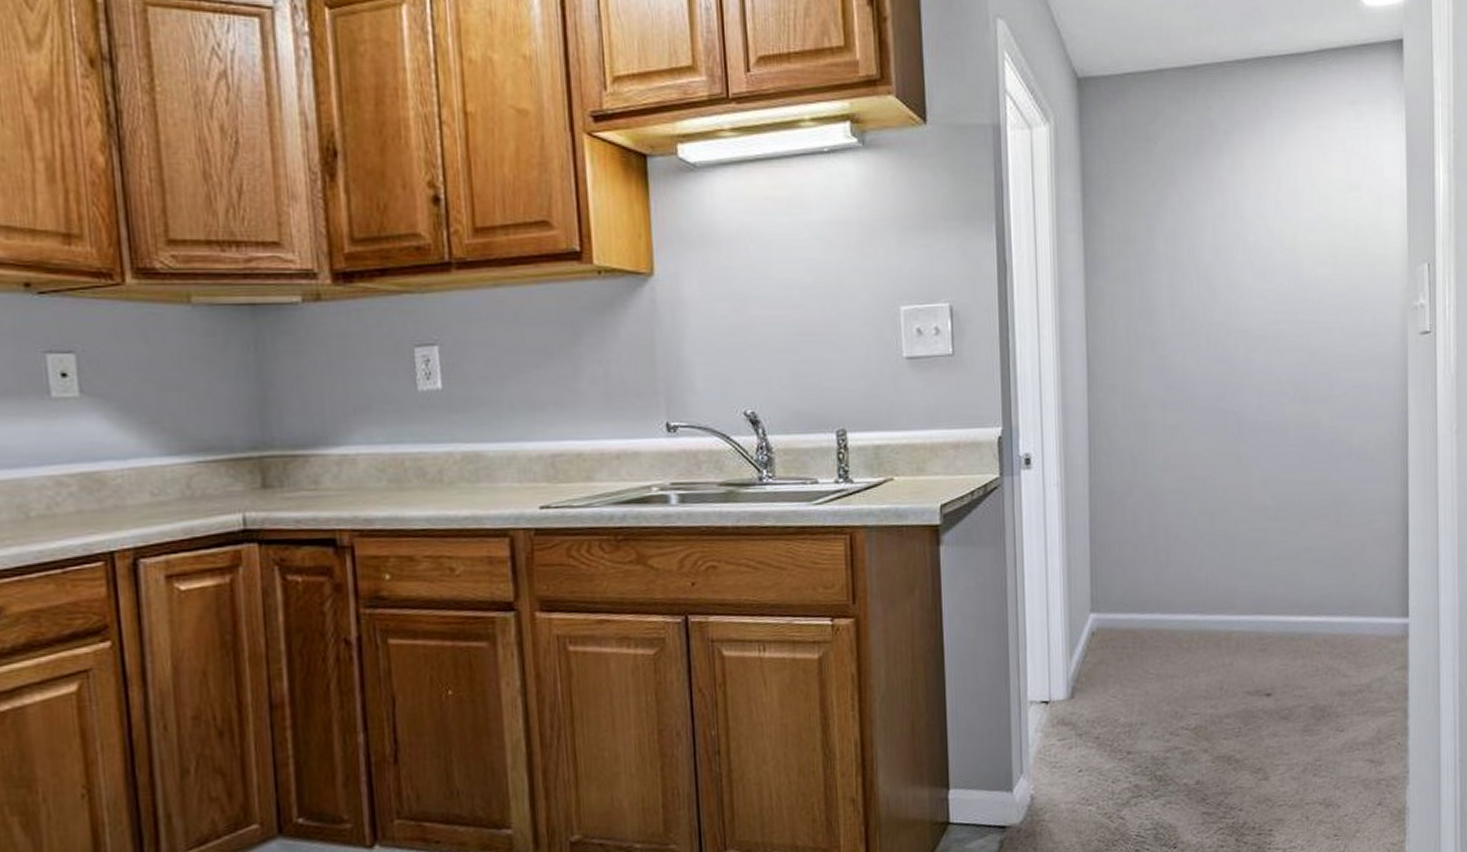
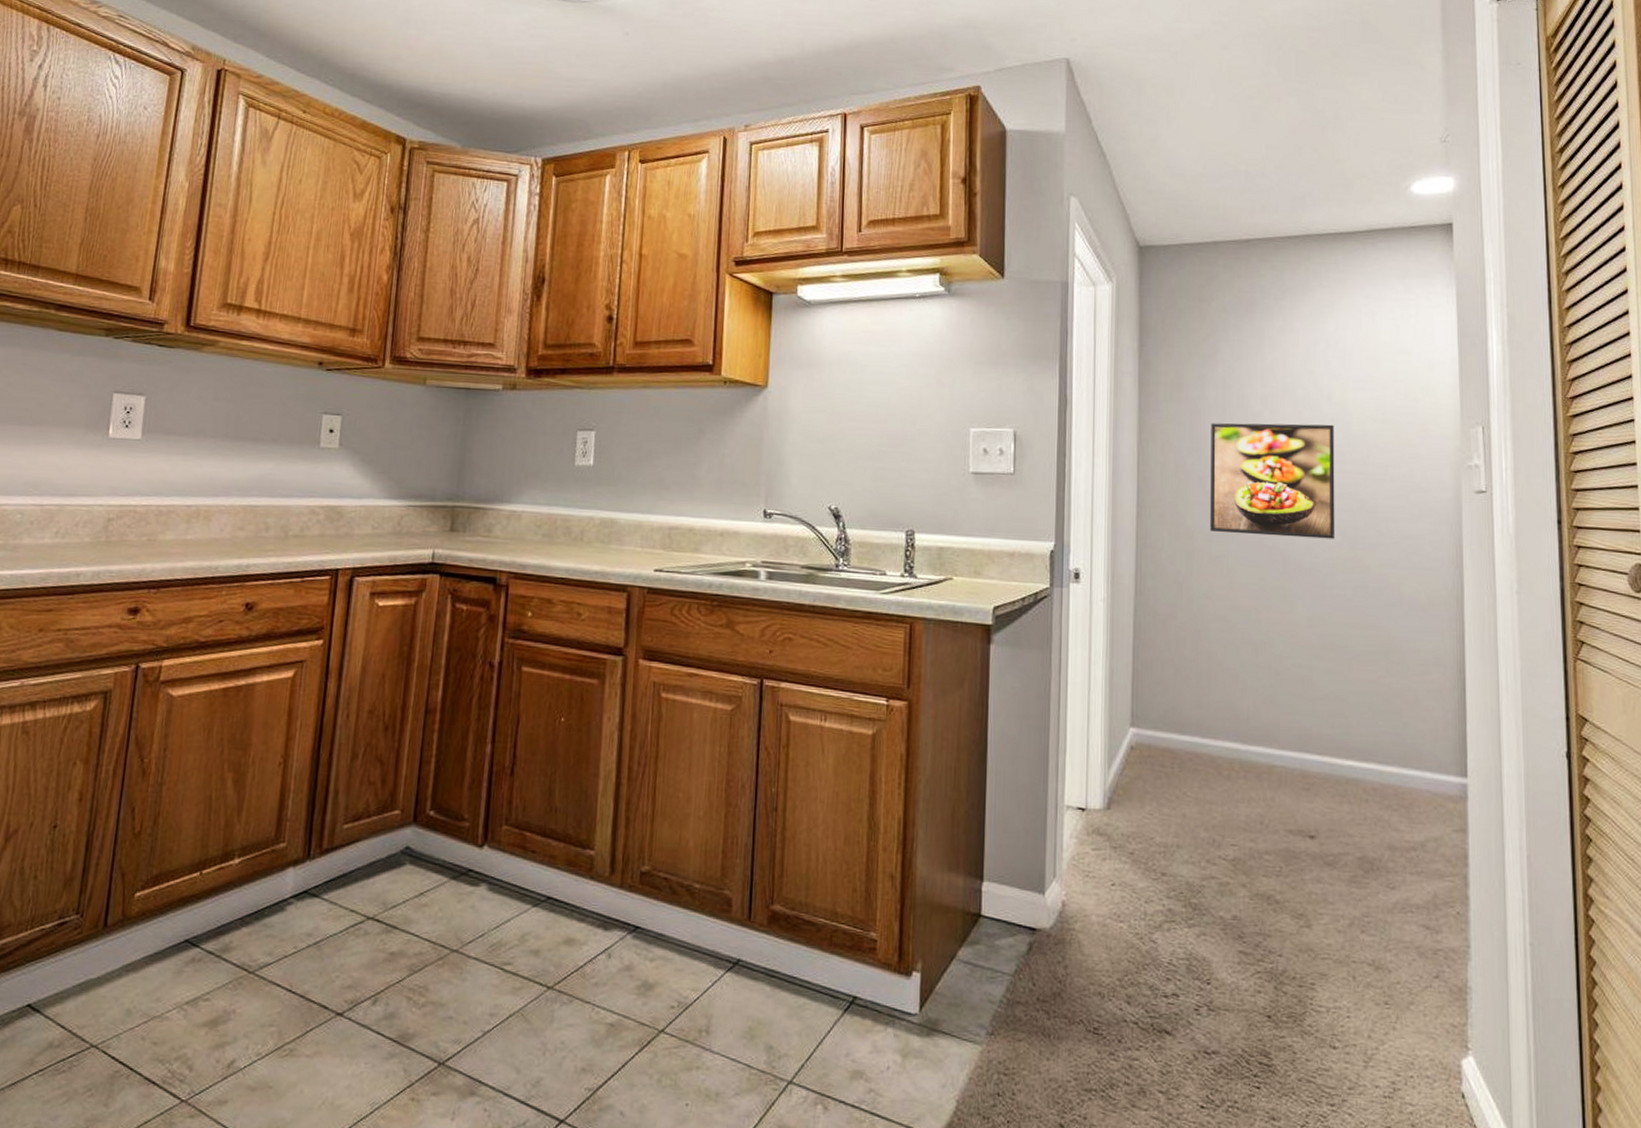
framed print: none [1161,272,1288,399] -> present [1210,423,1336,539]

